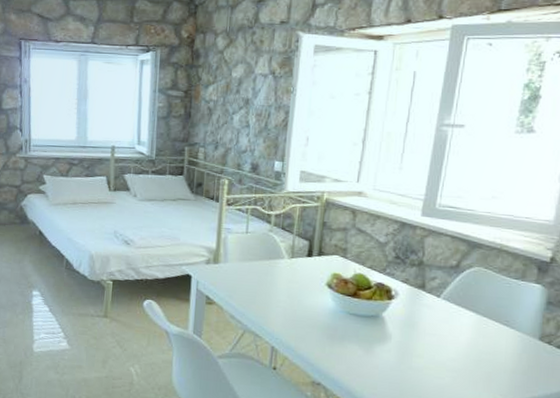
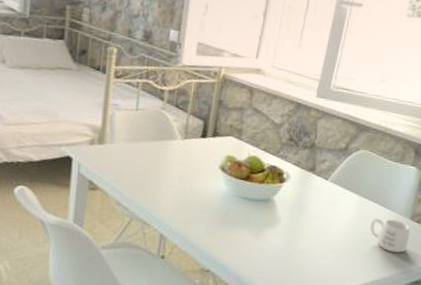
mug: none [491,337,540,376] -> present [369,218,410,253]

